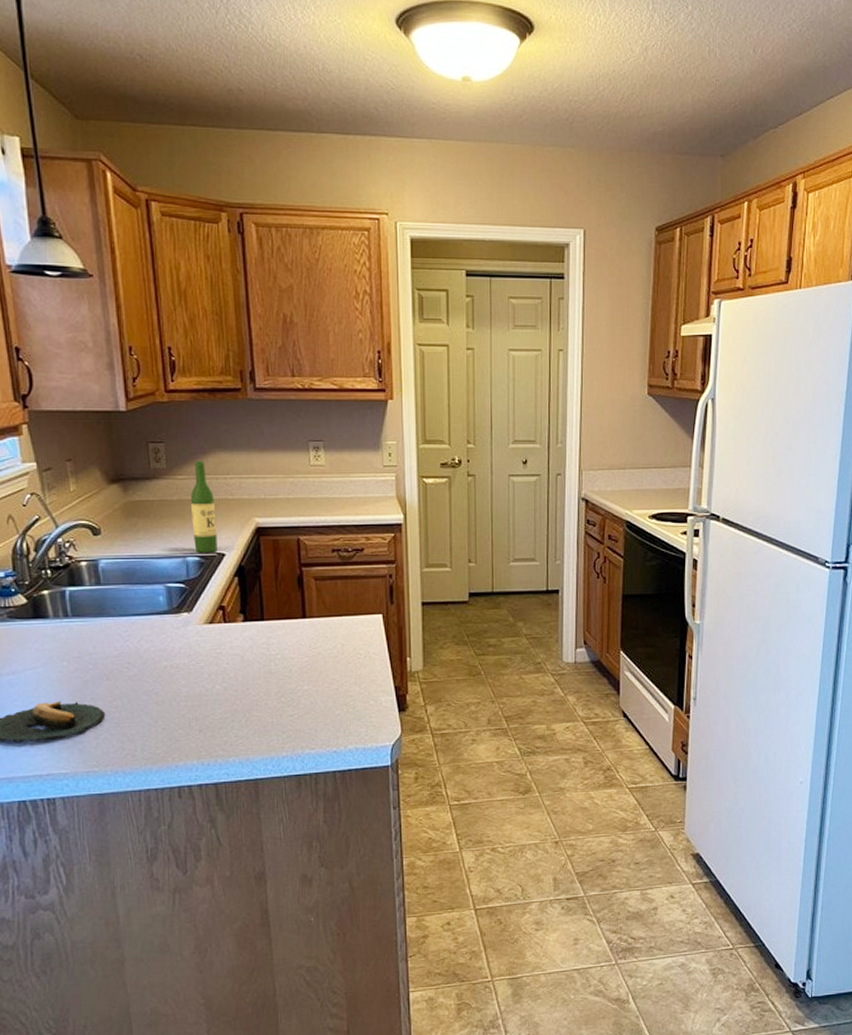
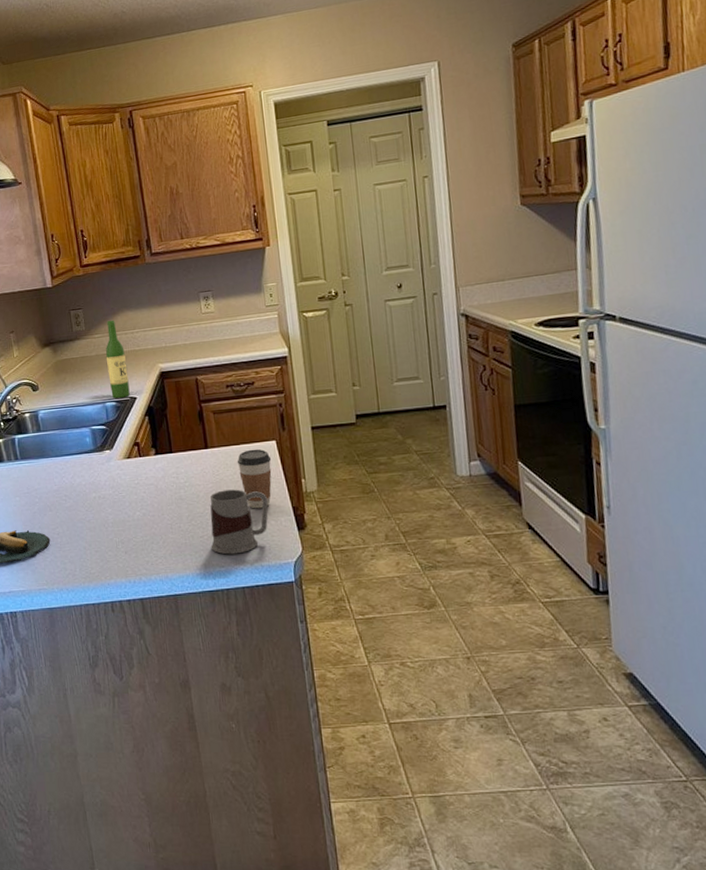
mug: none [301,665,369,736] -> present [210,489,269,555]
coffee cup: none [337,622,376,687] -> present [237,449,272,509]

